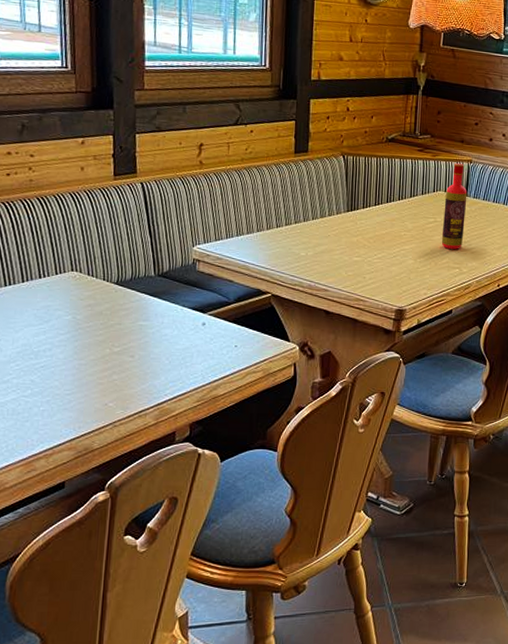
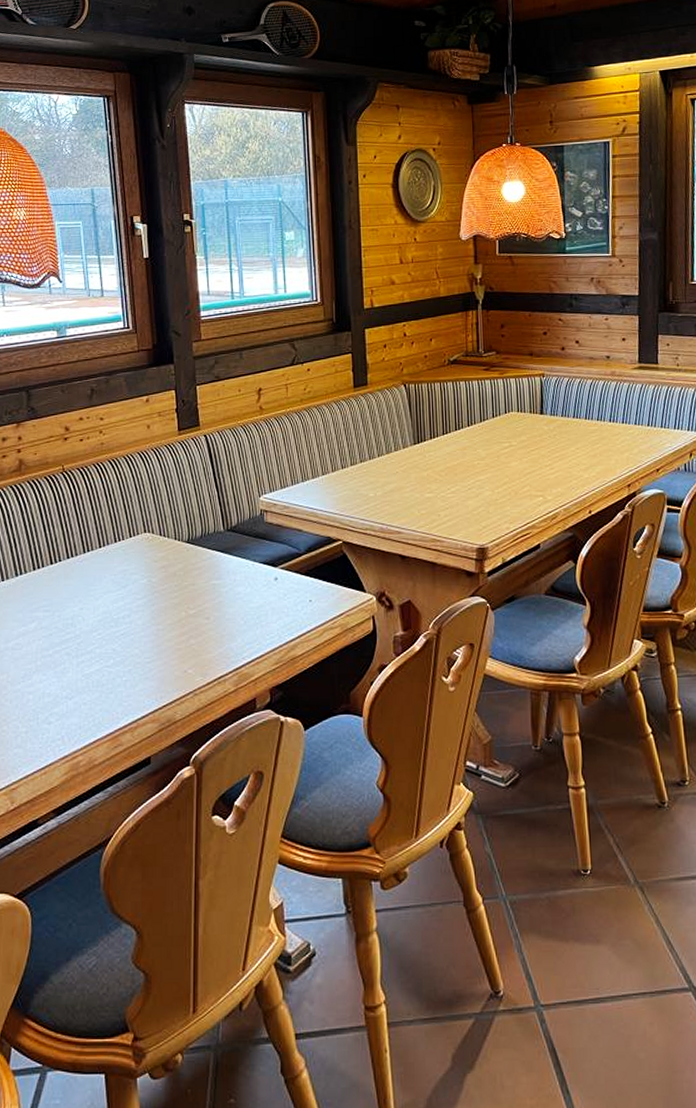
bottle: present [441,162,468,249] -> none [518,378,544,475]

